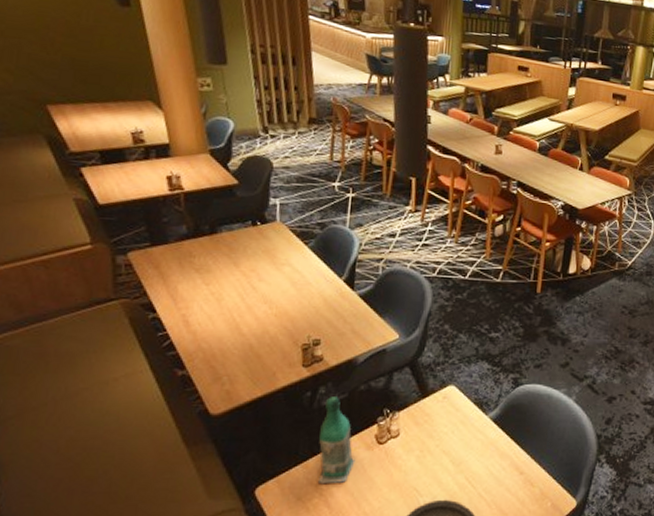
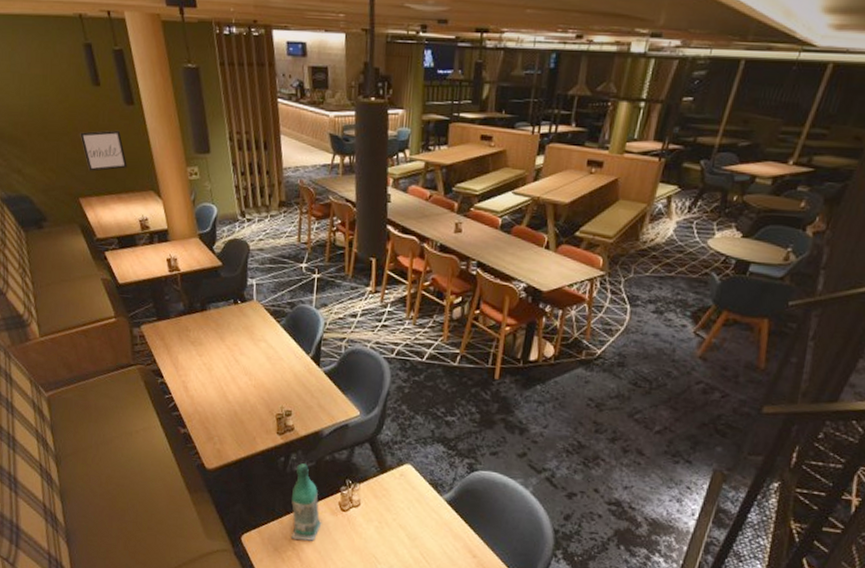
wall art: none [52,30,119,76] -> present [80,130,128,172]

